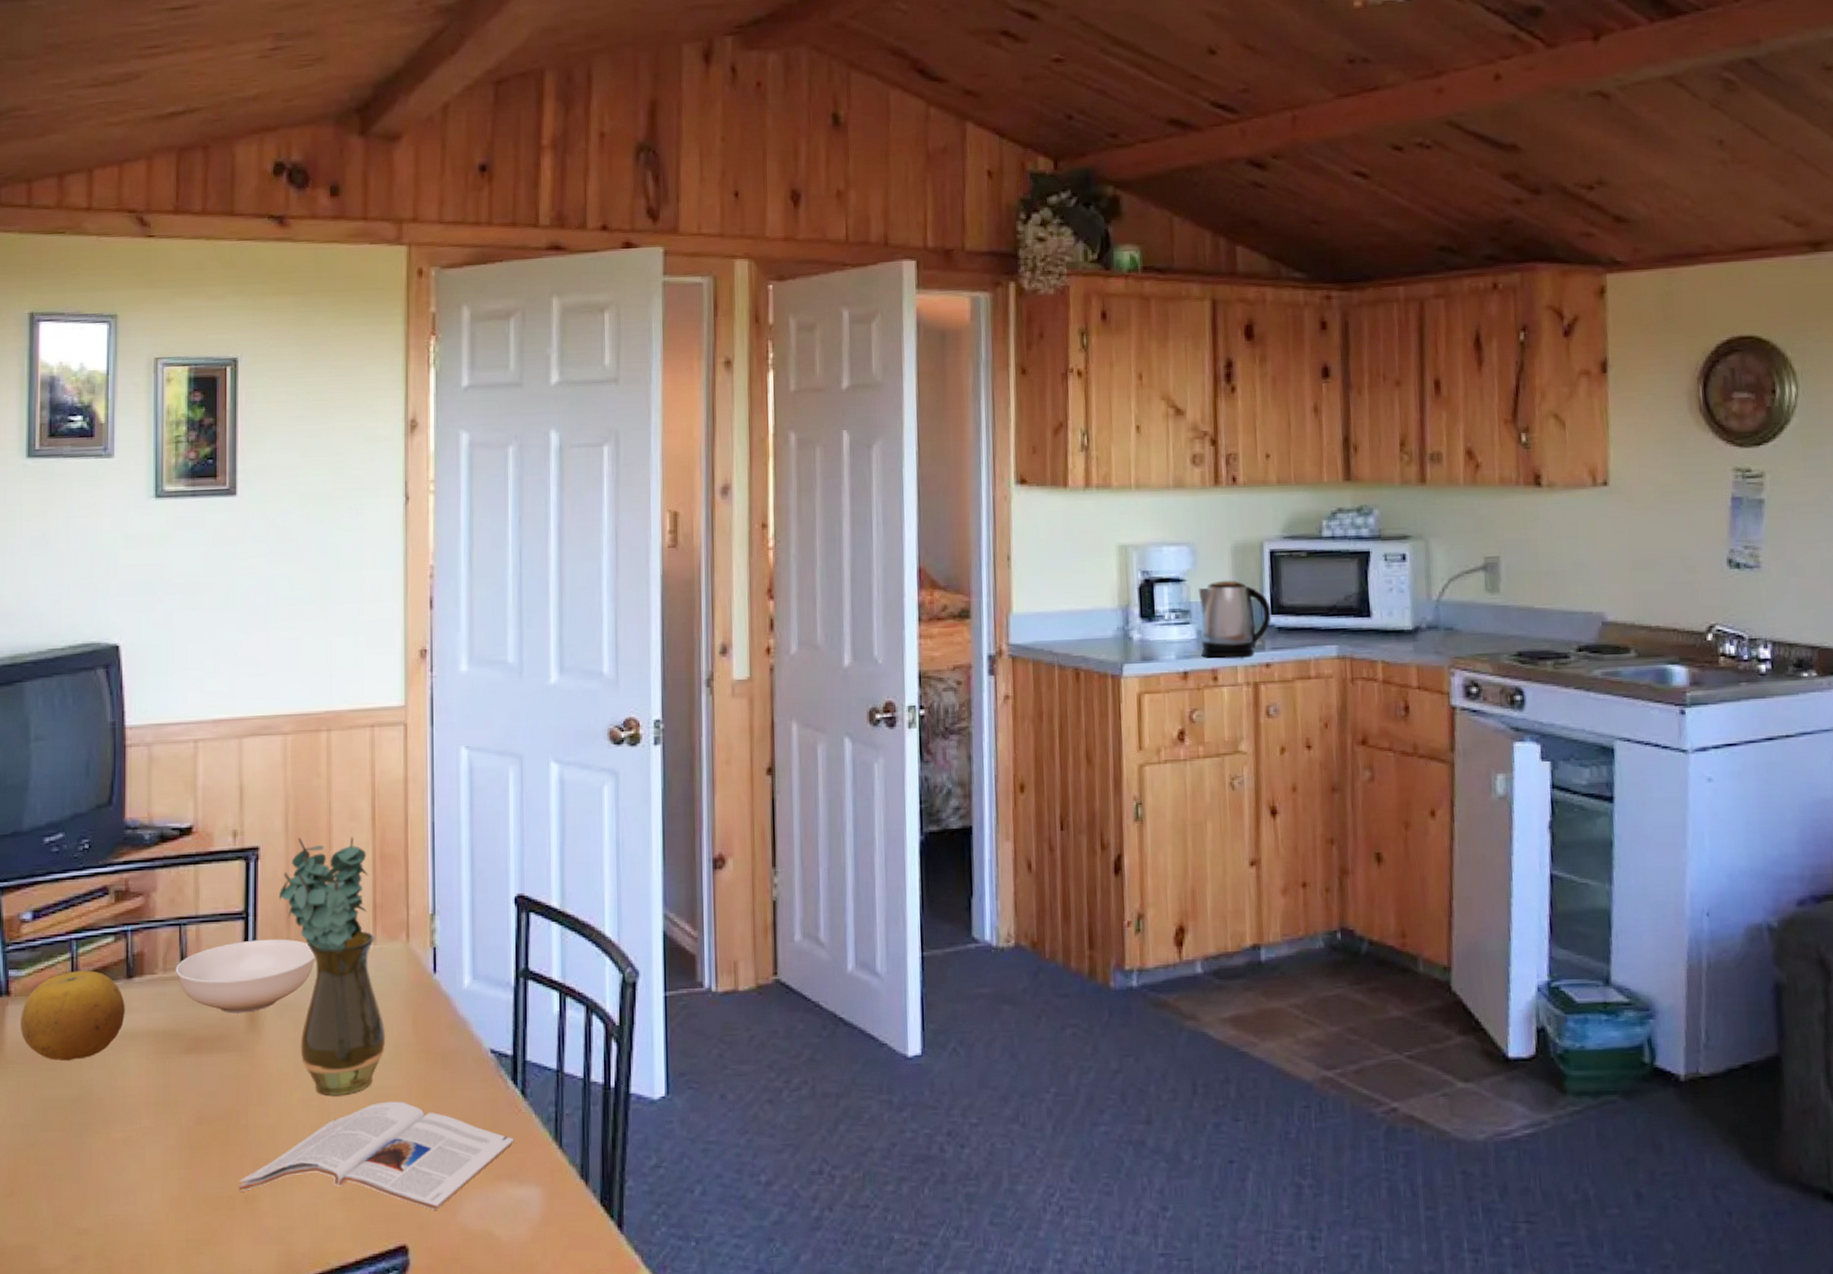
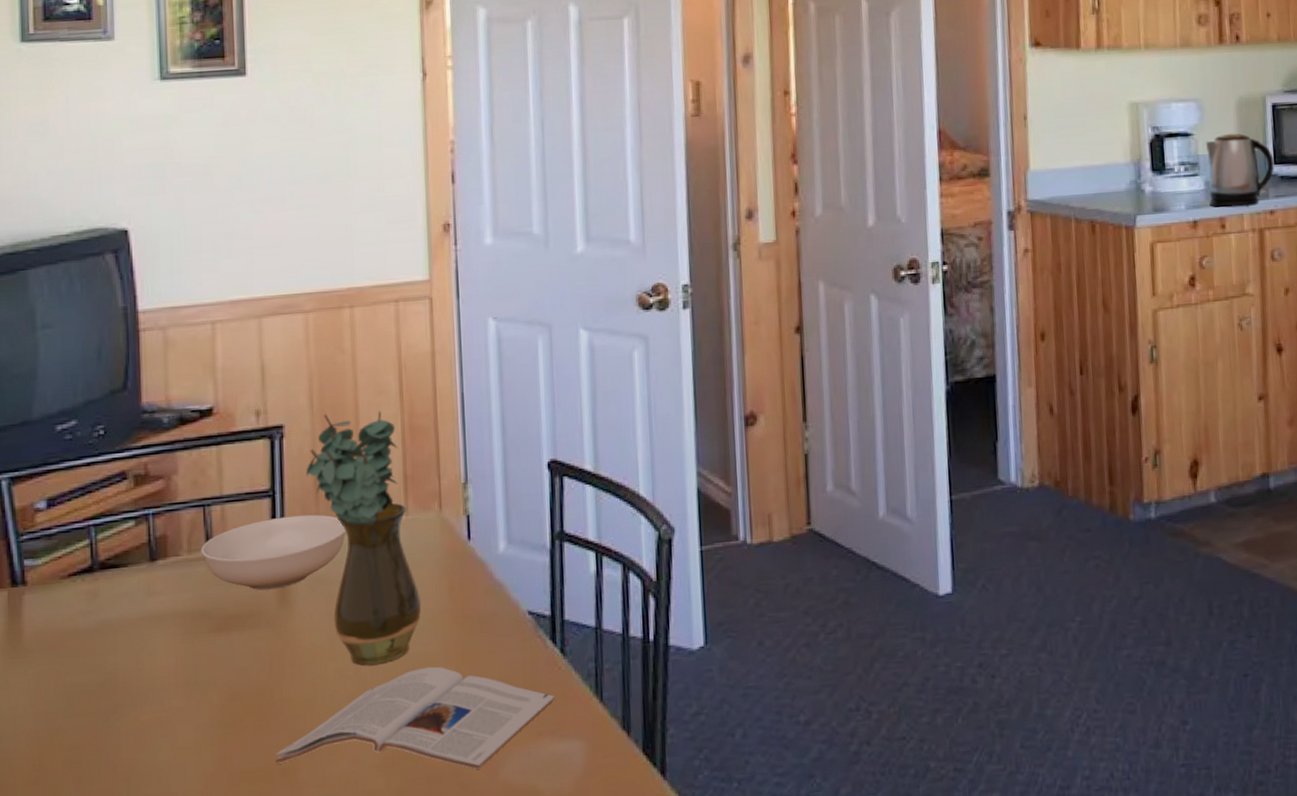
fruit: present [21,970,125,1061] -> none [39,555,150,647]

